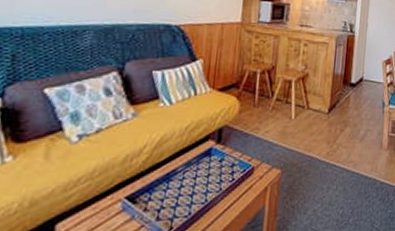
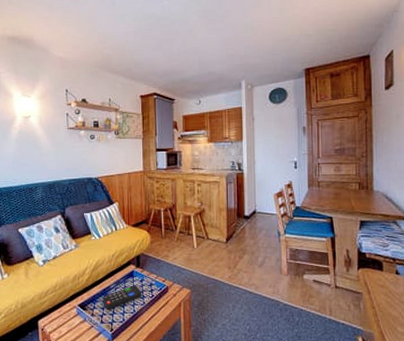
remote control: none [163,166,220,202] -> present [103,285,142,310]

